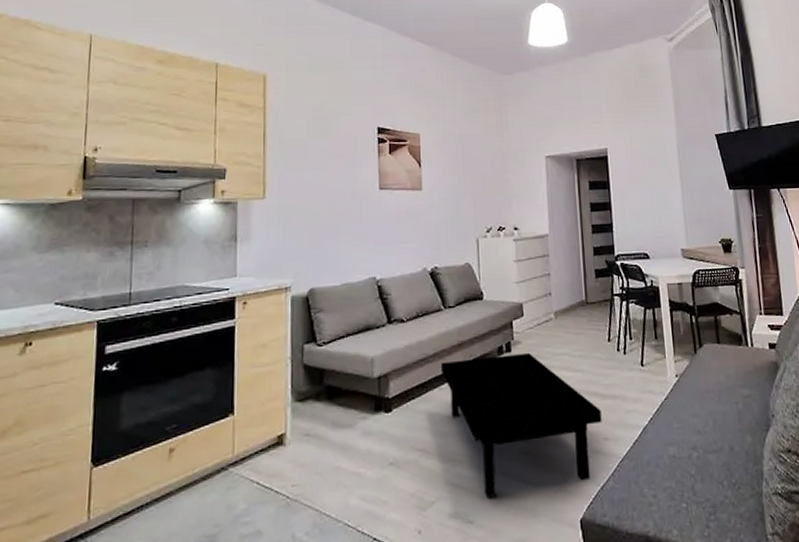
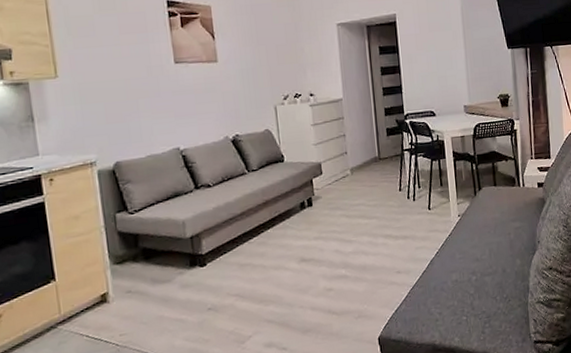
coffee table: present [441,352,602,498] -> none [249,205,395,328]

